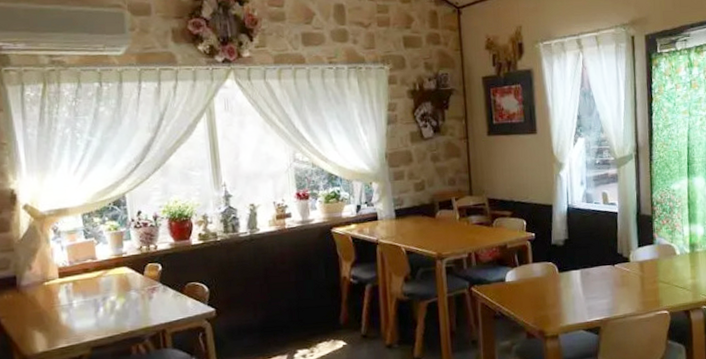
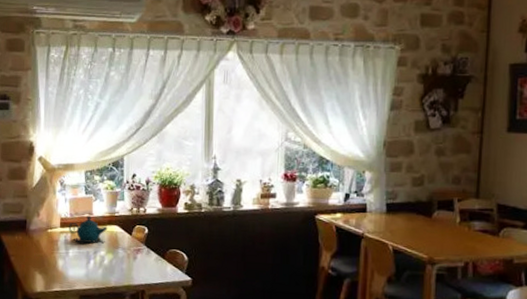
teapot: none [69,260,116,292] -> present [69,215,108,244]

